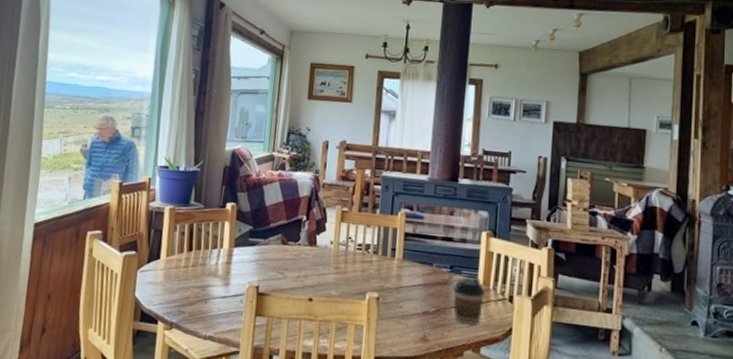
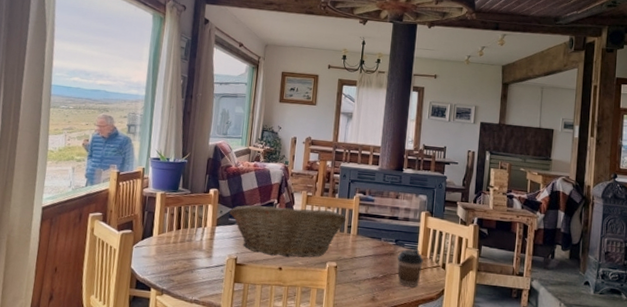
fruit basket: none [249,221,390,287] -> present [229,204,346,258]

